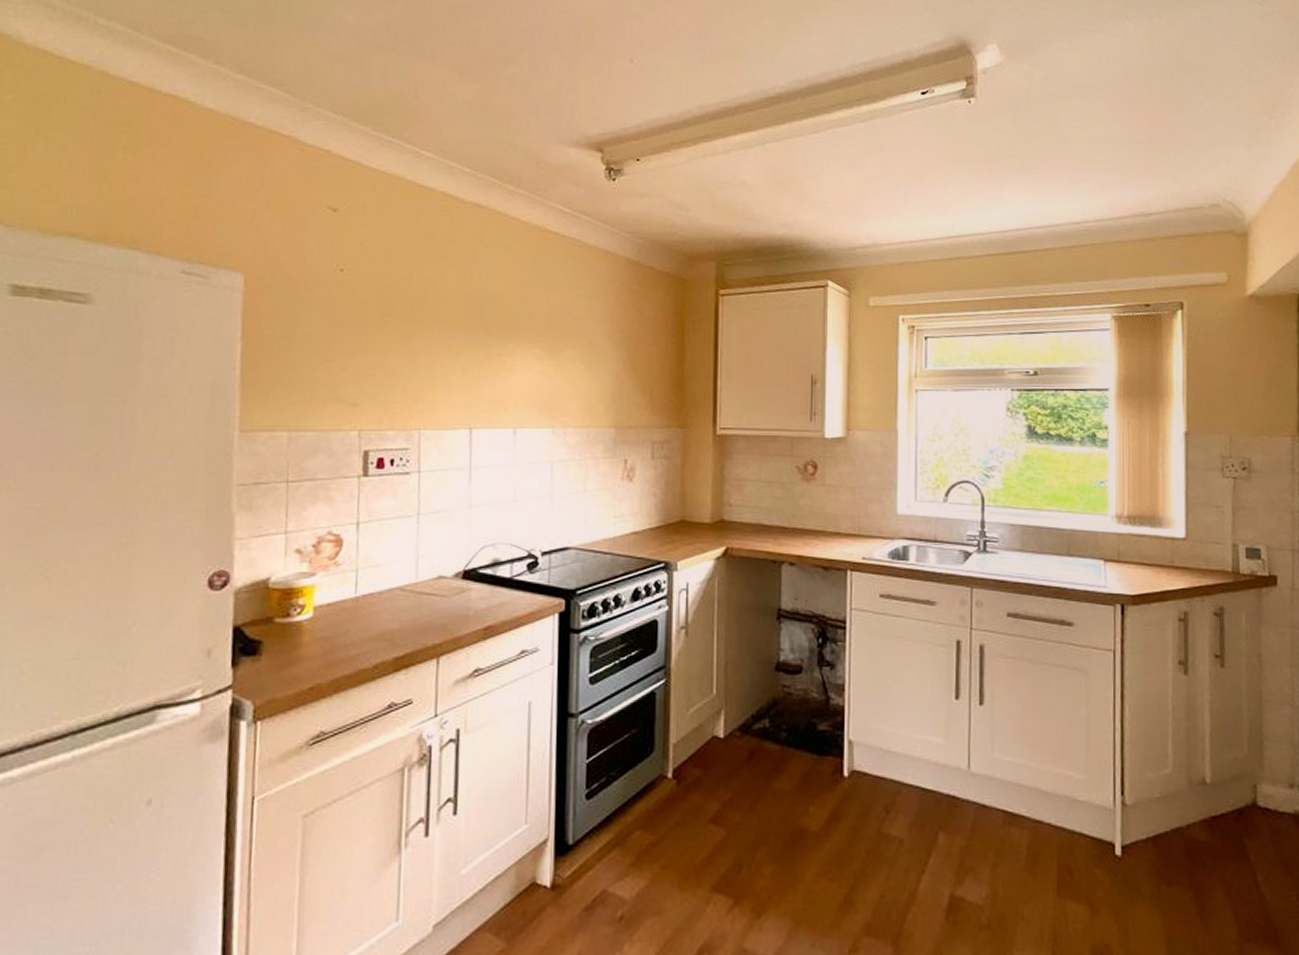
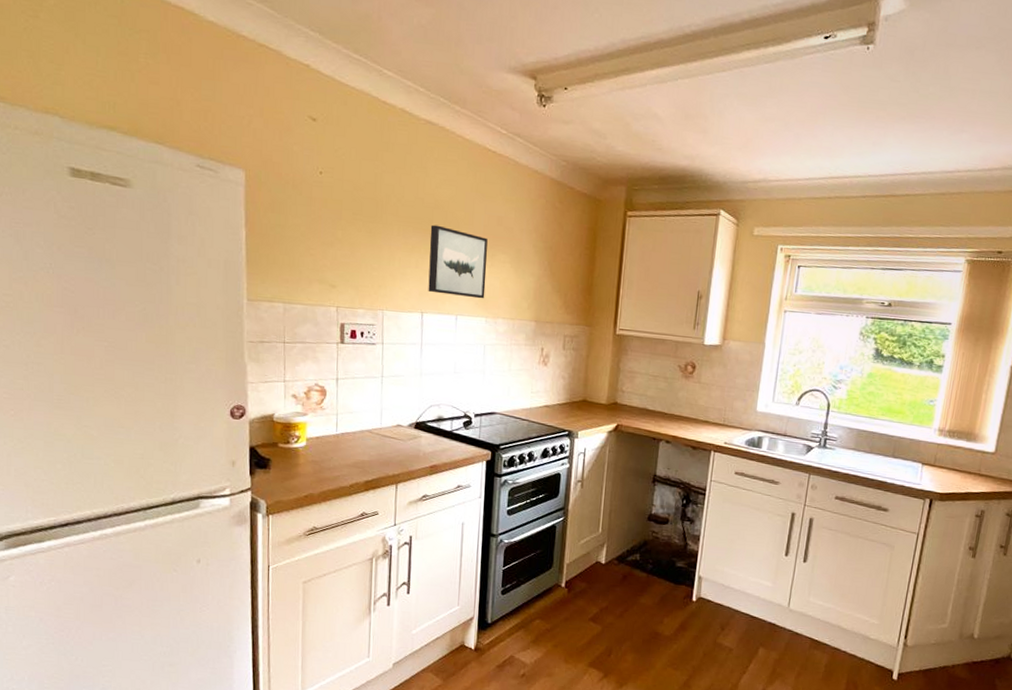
wall art: none [478,321,552,406] -> present [428,224,488,299]

